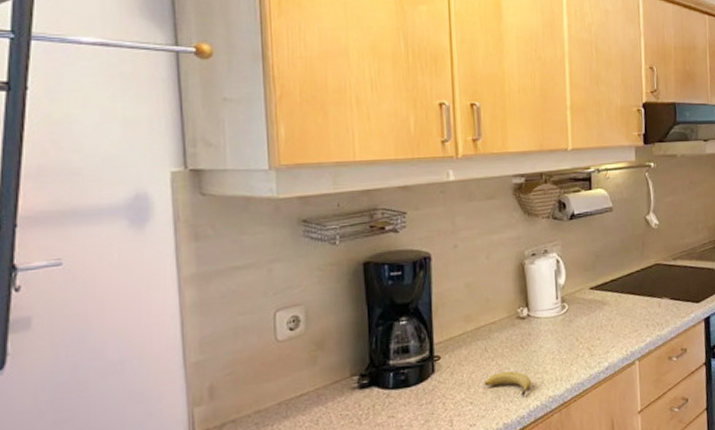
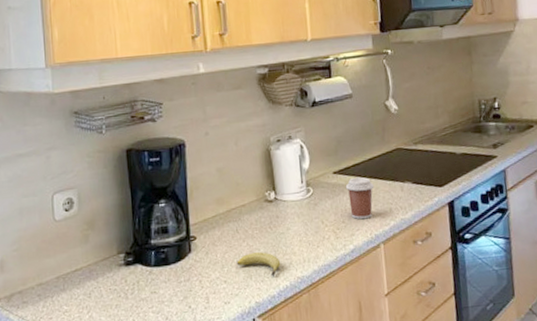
coffee cup: none [602,293,632,337] -> present [345,177,374,220]

